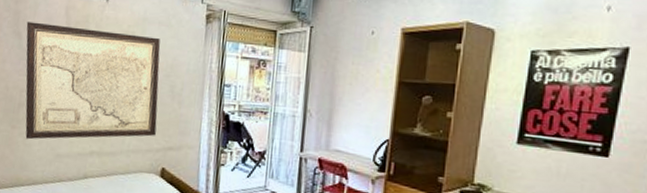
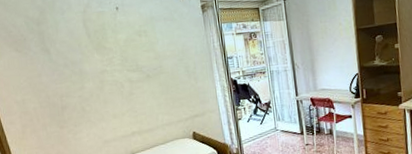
wall art: present [25,21,161,140] -> none [51,31,182,135]

